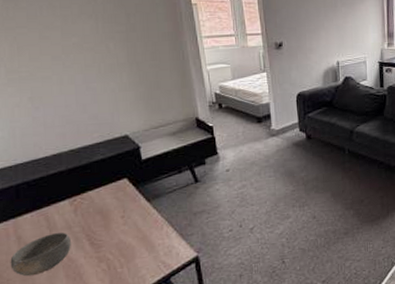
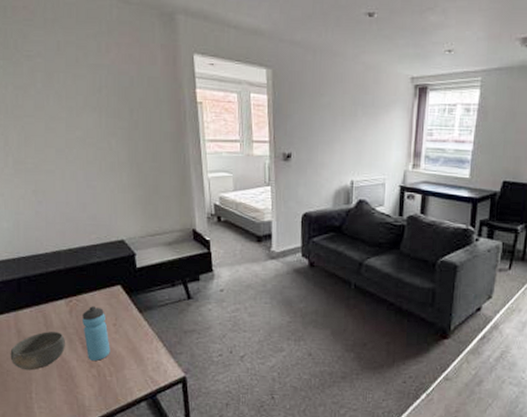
water bottle: none [88,202,120,256] -> present [83,306,110,362]

